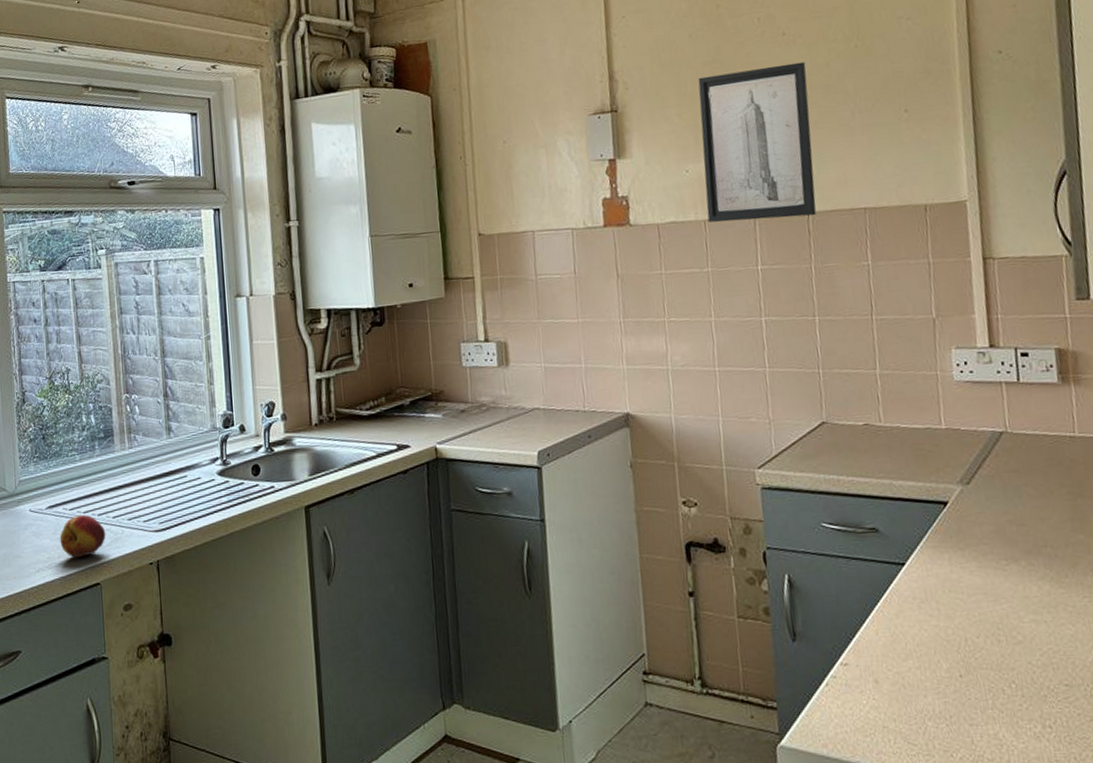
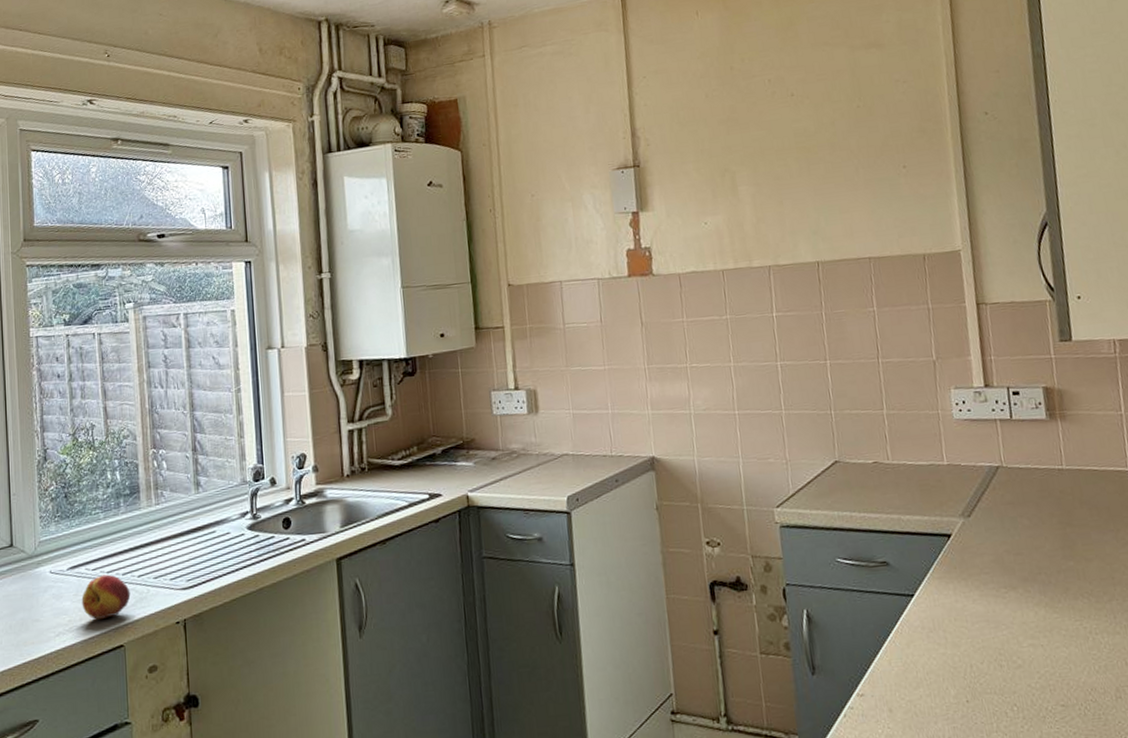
wall art: present [698,61,816,222] -> none [714,120,826,272]

